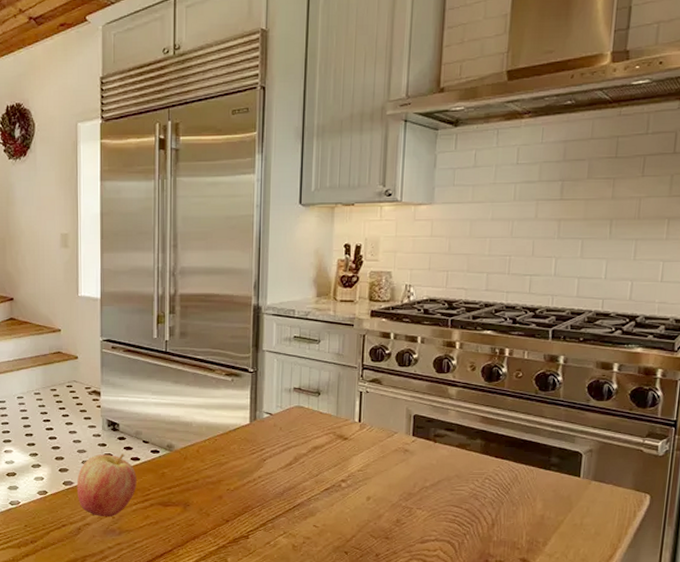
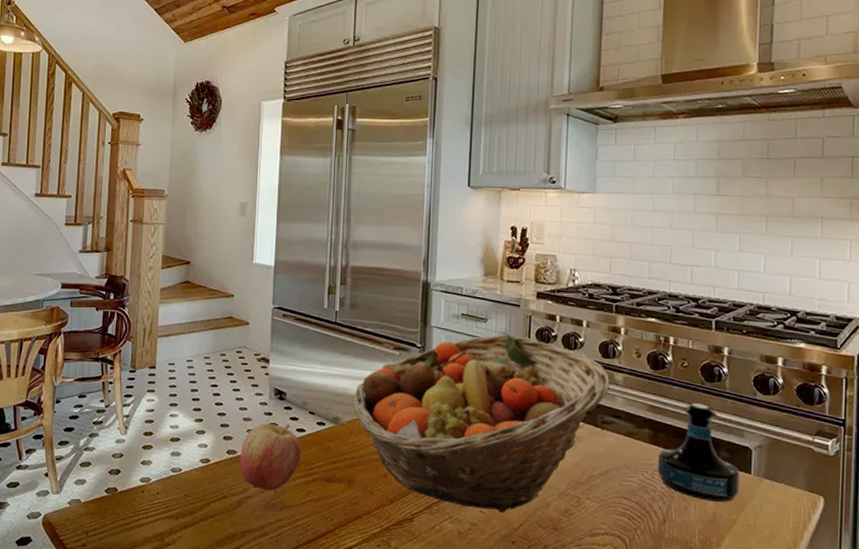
fruit basket: none [185,354,444,526] -> present [352,334,610,513]
tequila bottle: none [489,413,569,505] -> present [658,403,740,502]

